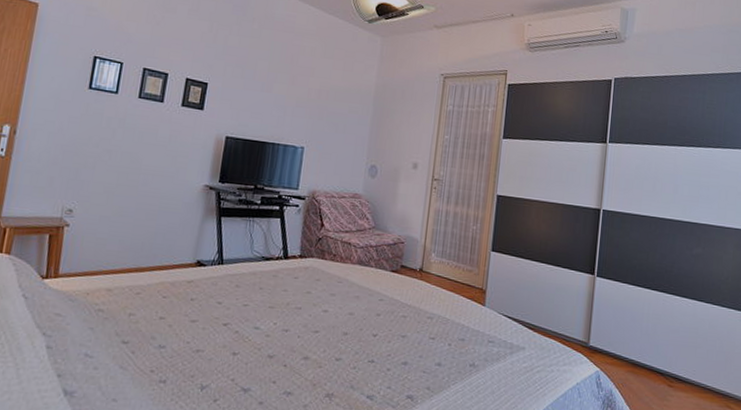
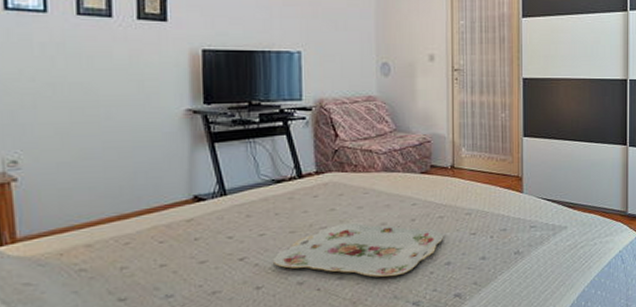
serving tray: none [250,307,405,366] -> present [272,222,444,277]

